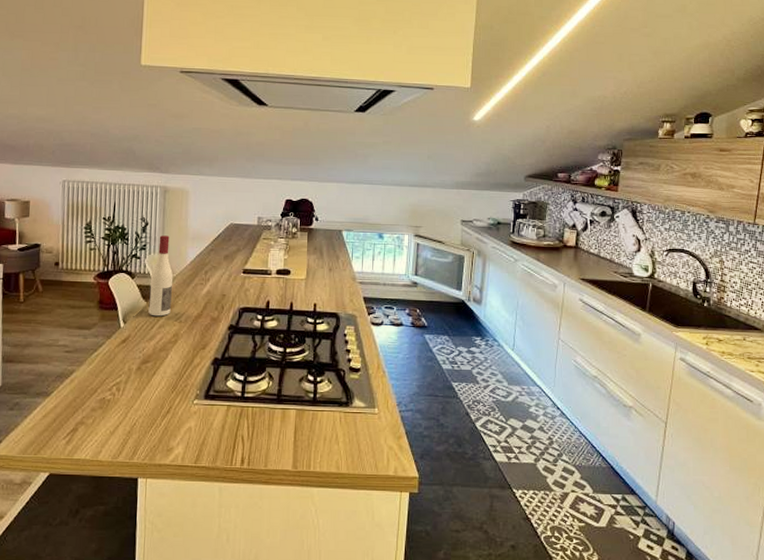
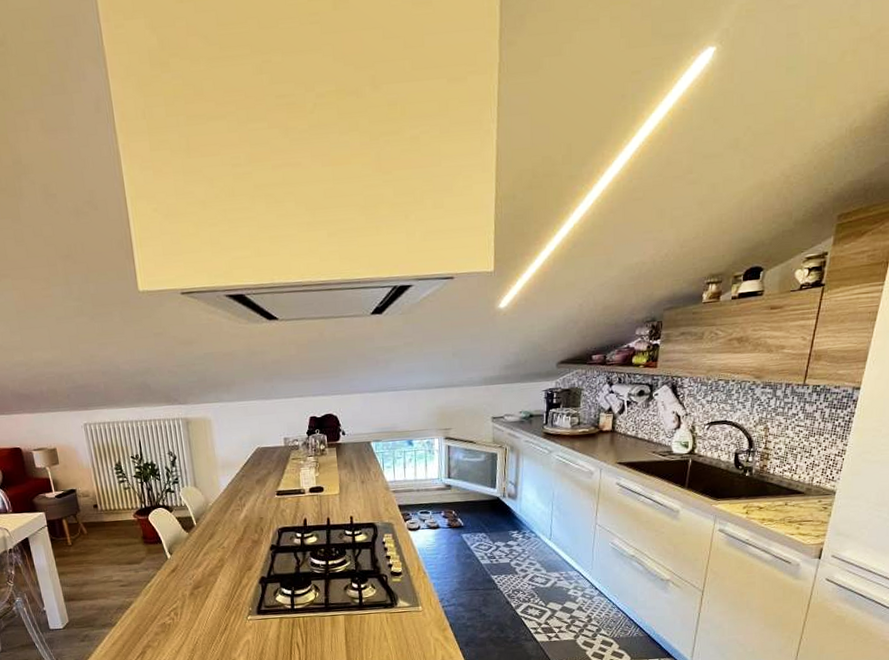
wine bottle: present [148,235,174,317] -> none [187,467,213,545]

